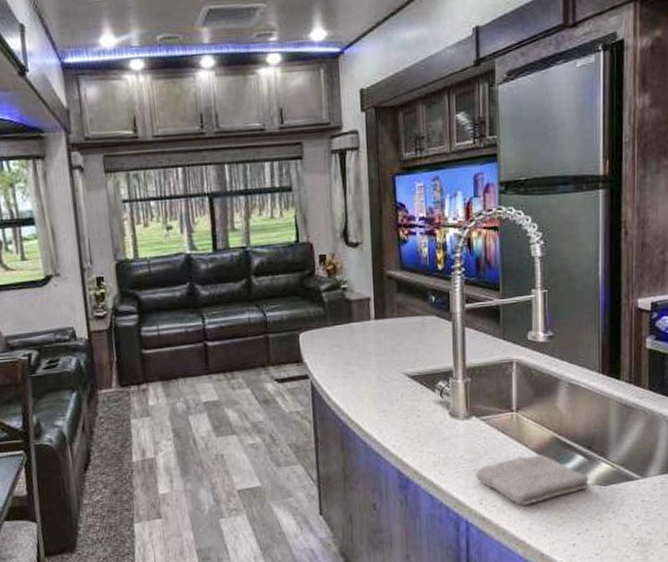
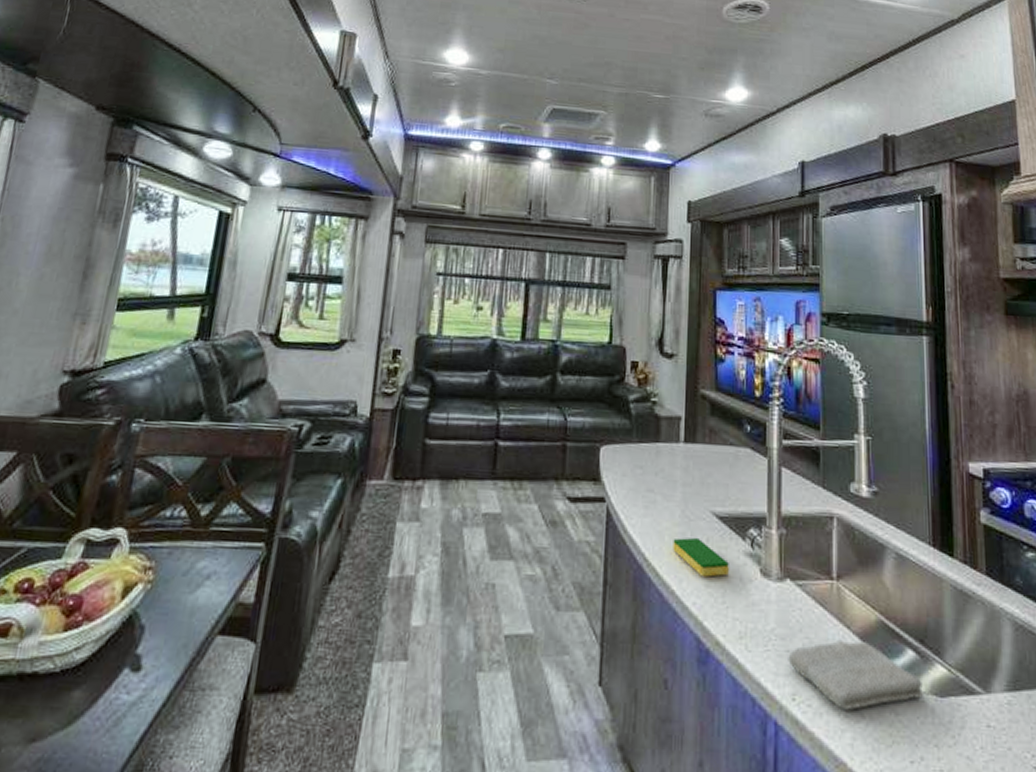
dish sponge: none [371,395,422,425] -> present [673,537,729,577]

